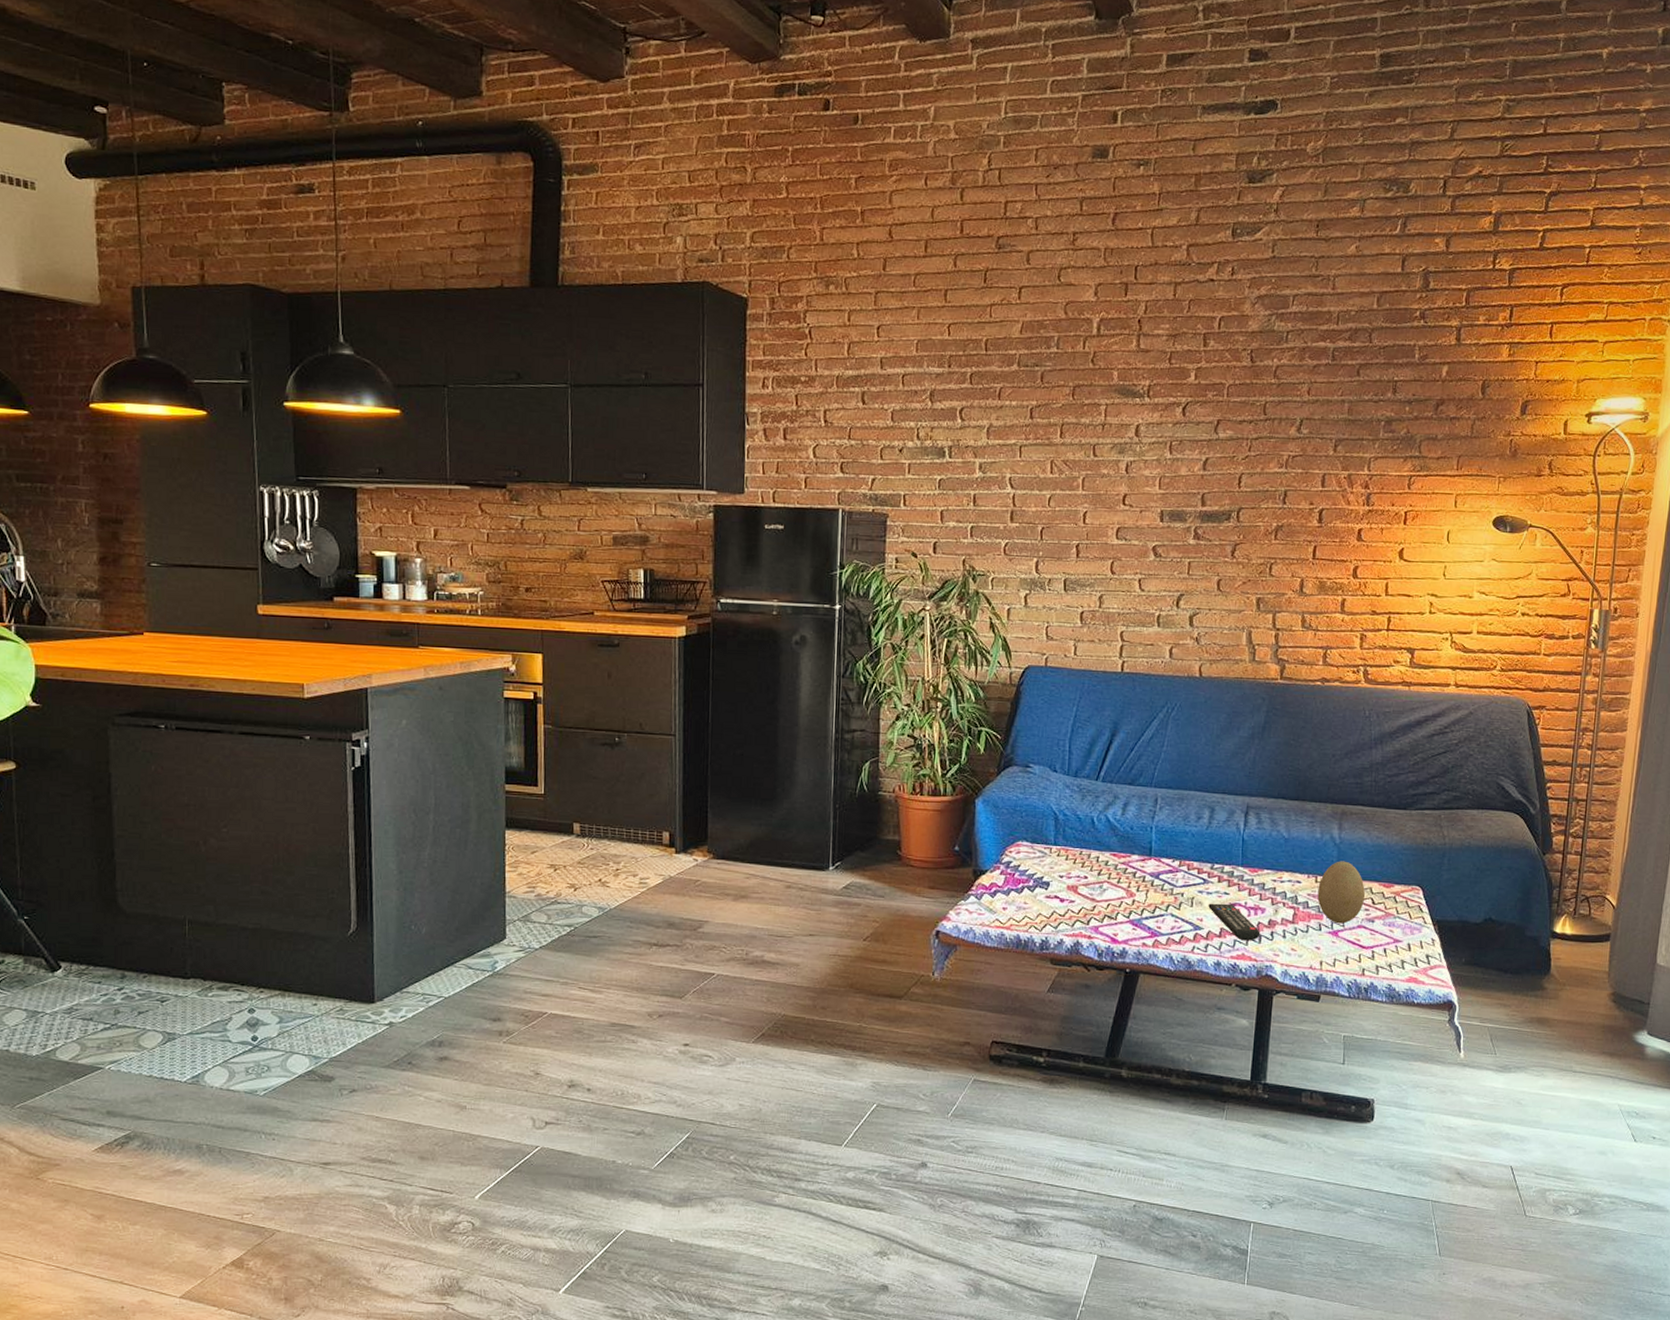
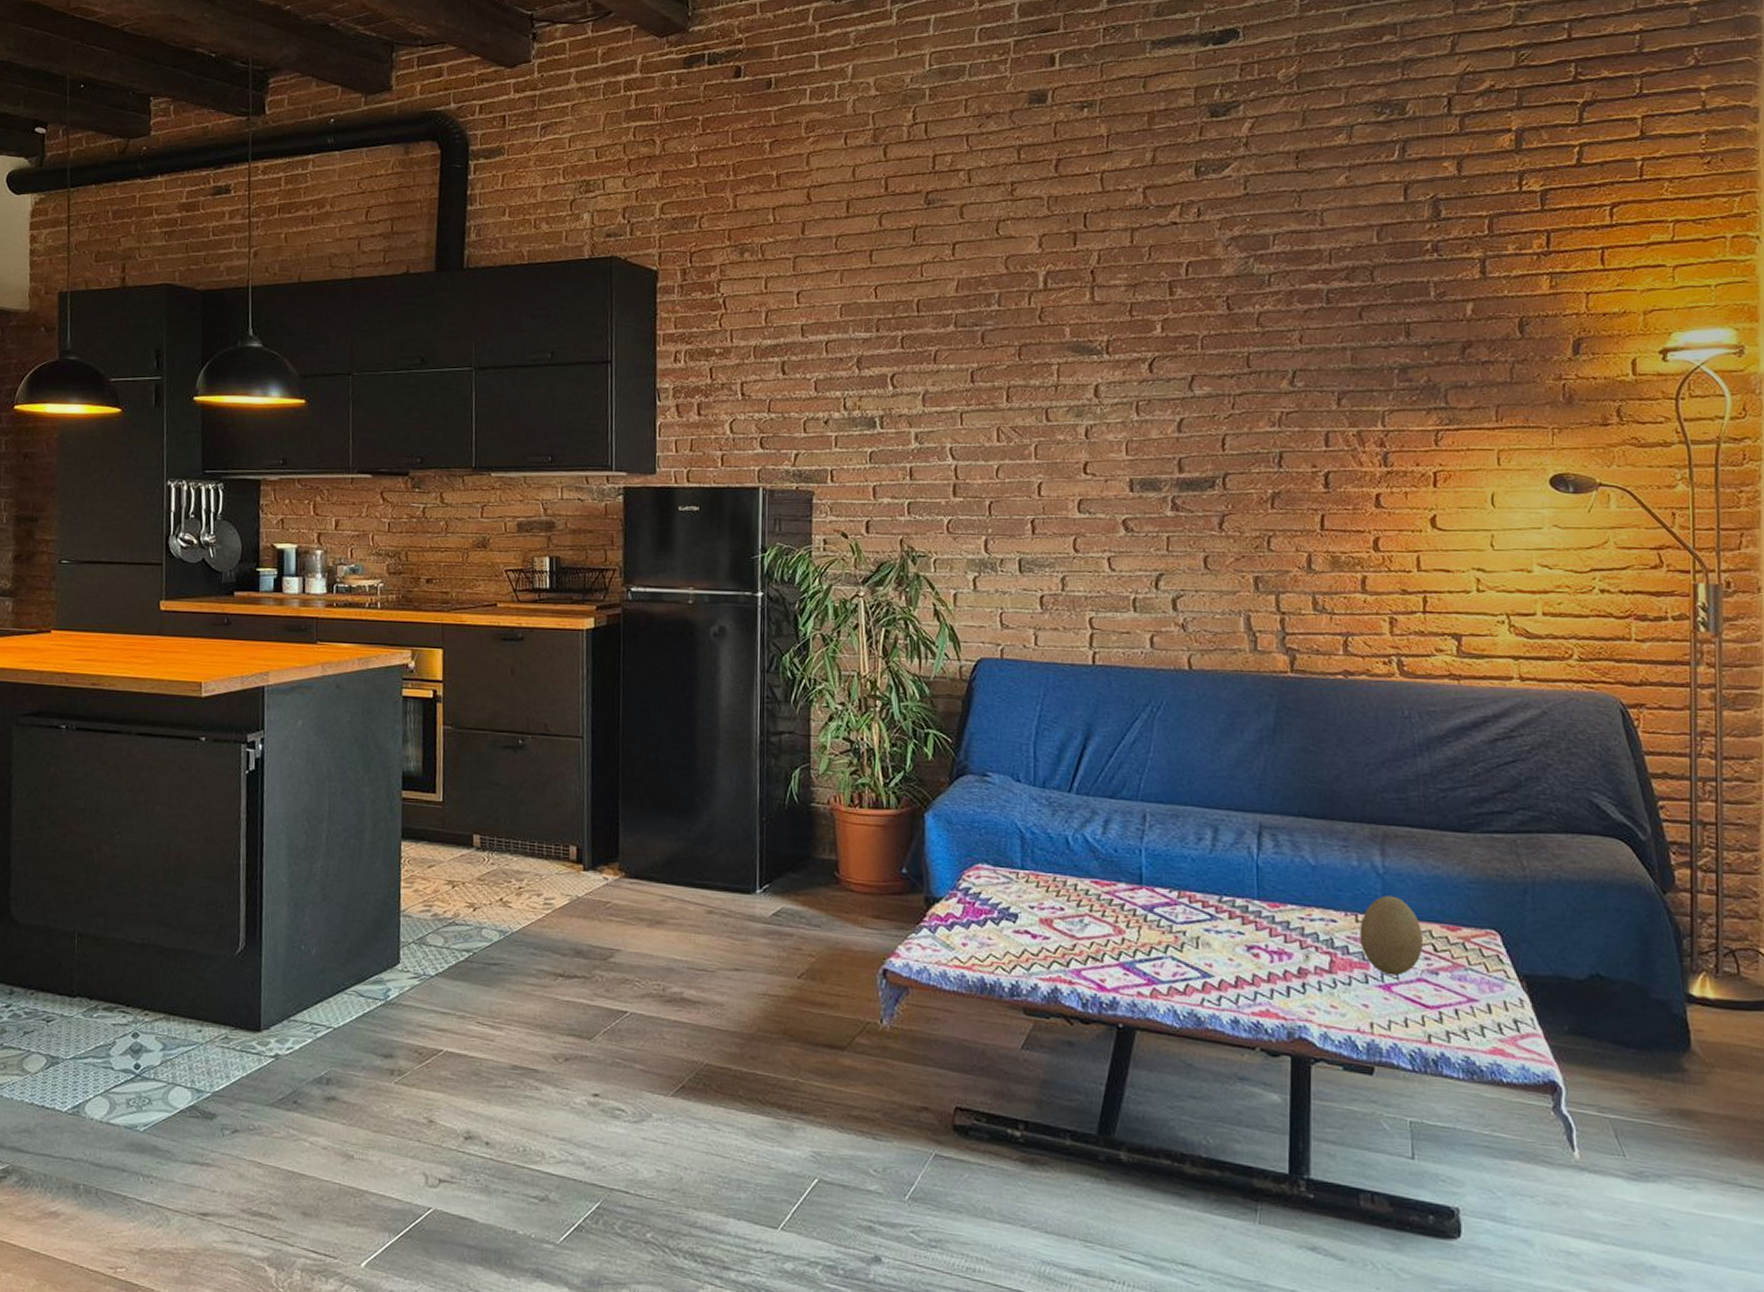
remote control: present [1208,903,1260,941] -> none [1218,944,1288,994]

